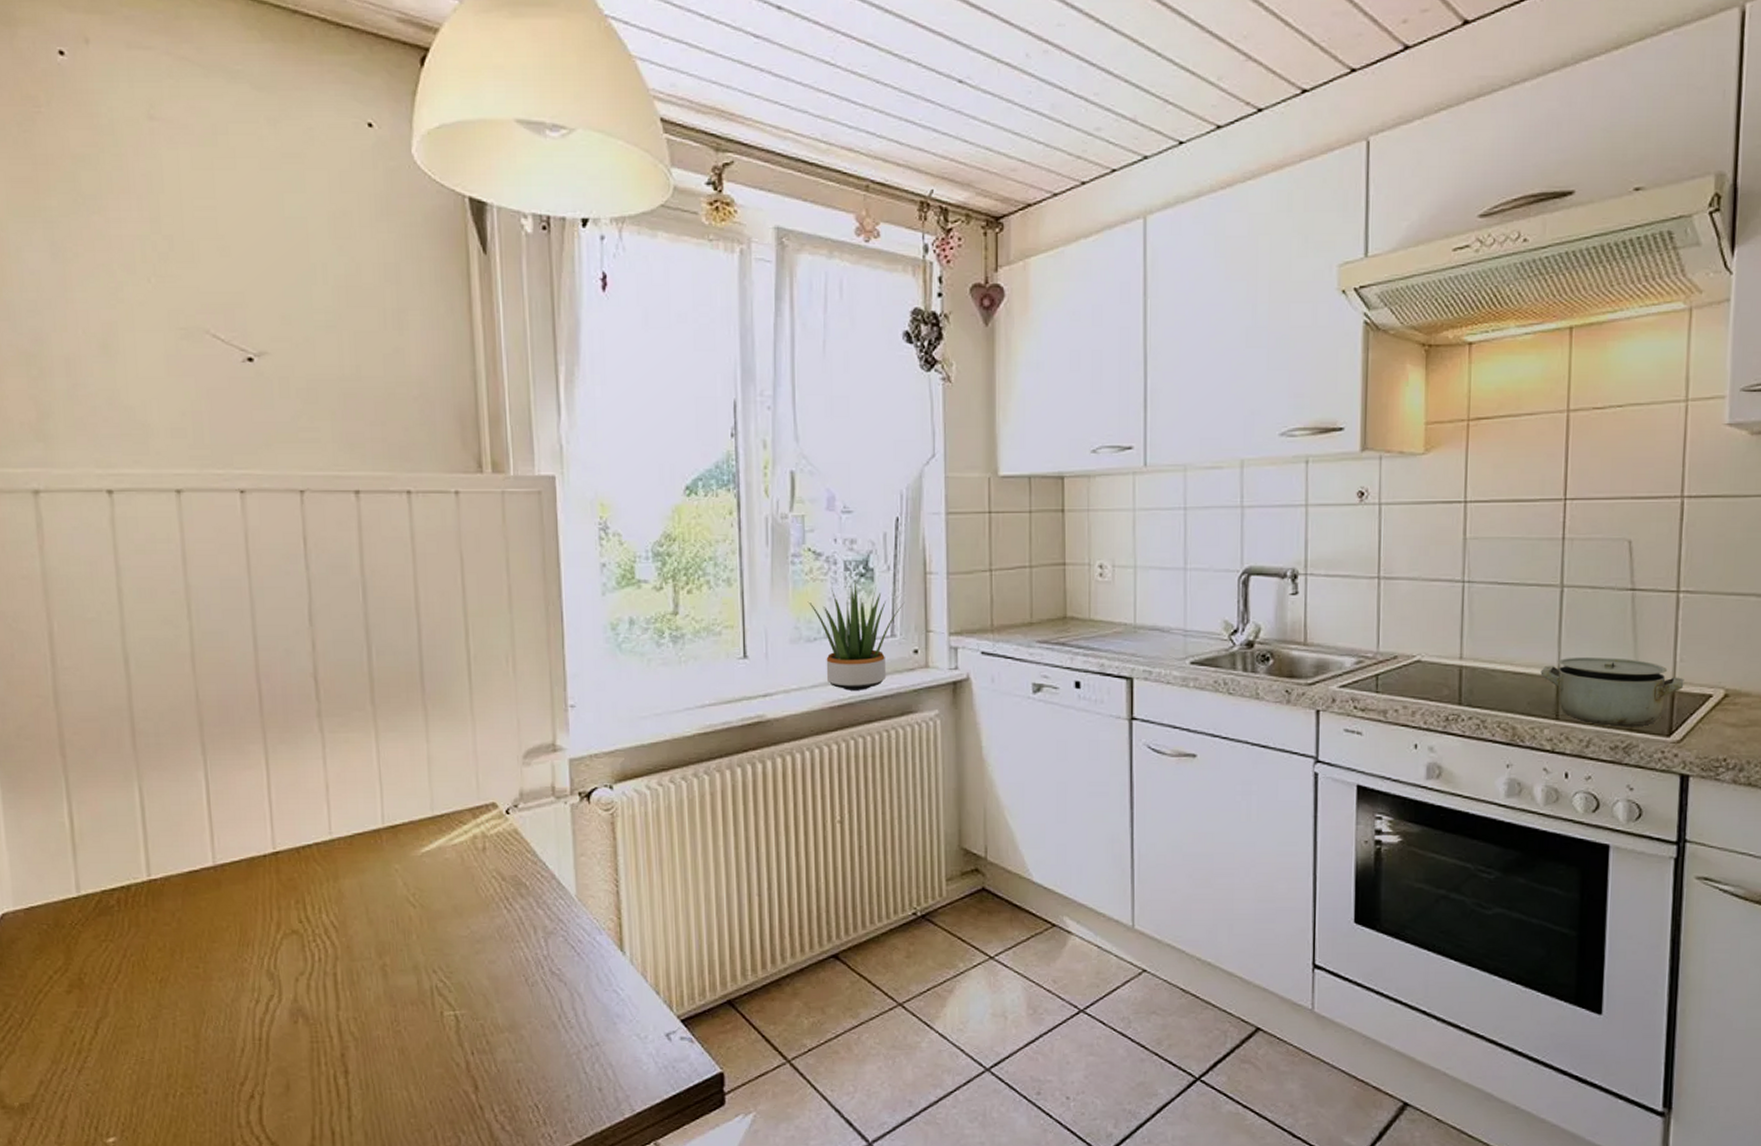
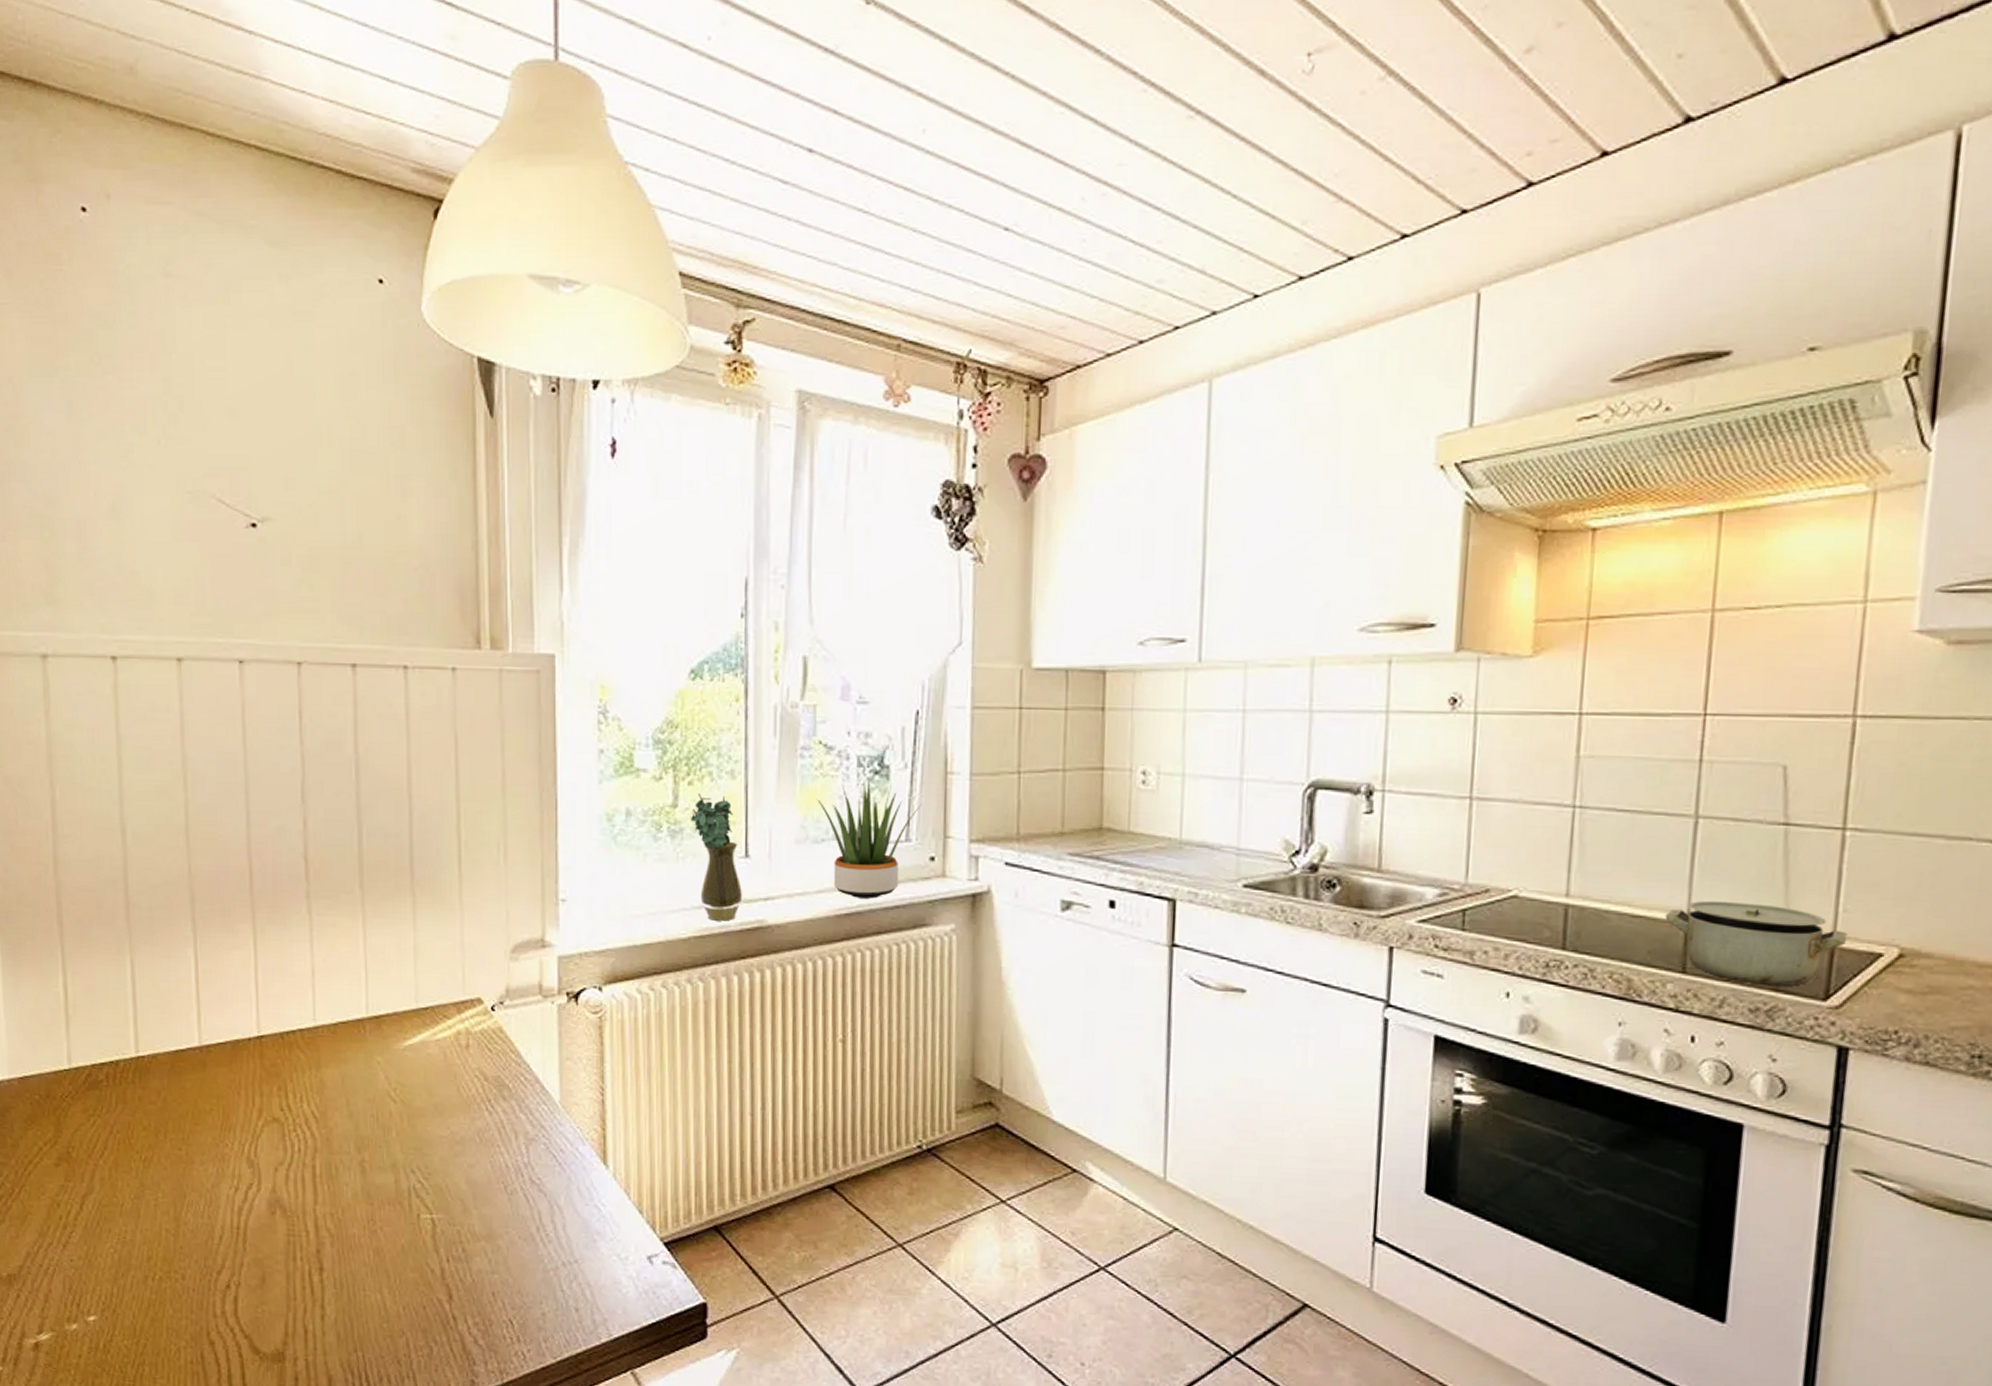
vase: none [690,601,743,718] -> present [690,793,743,921]

